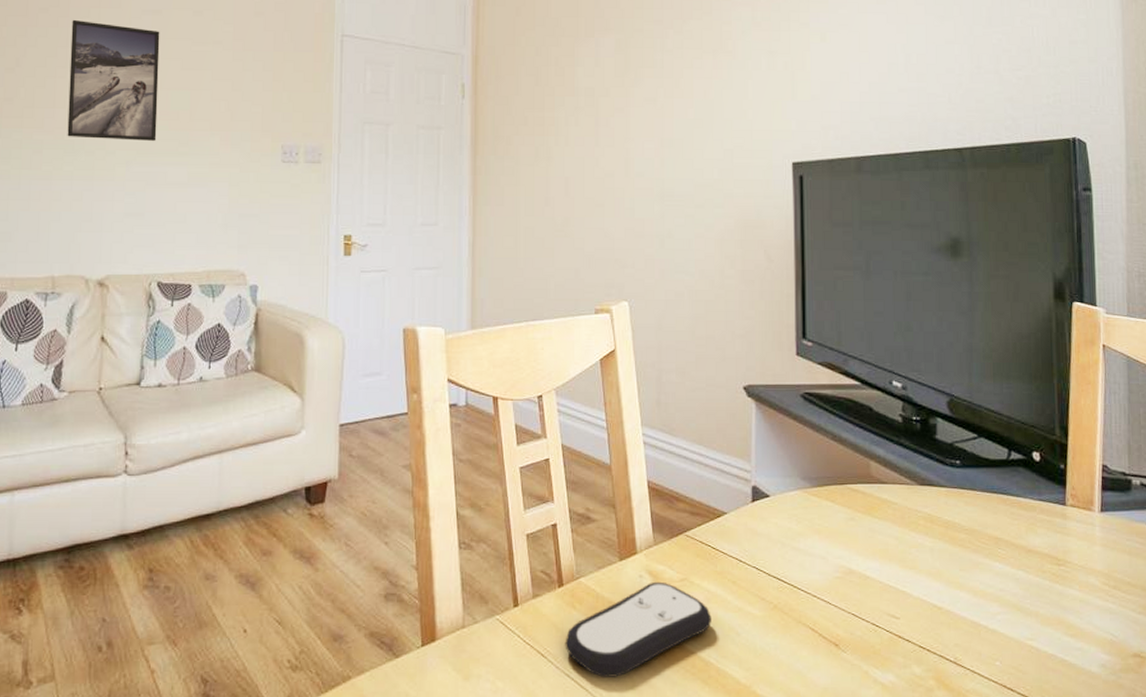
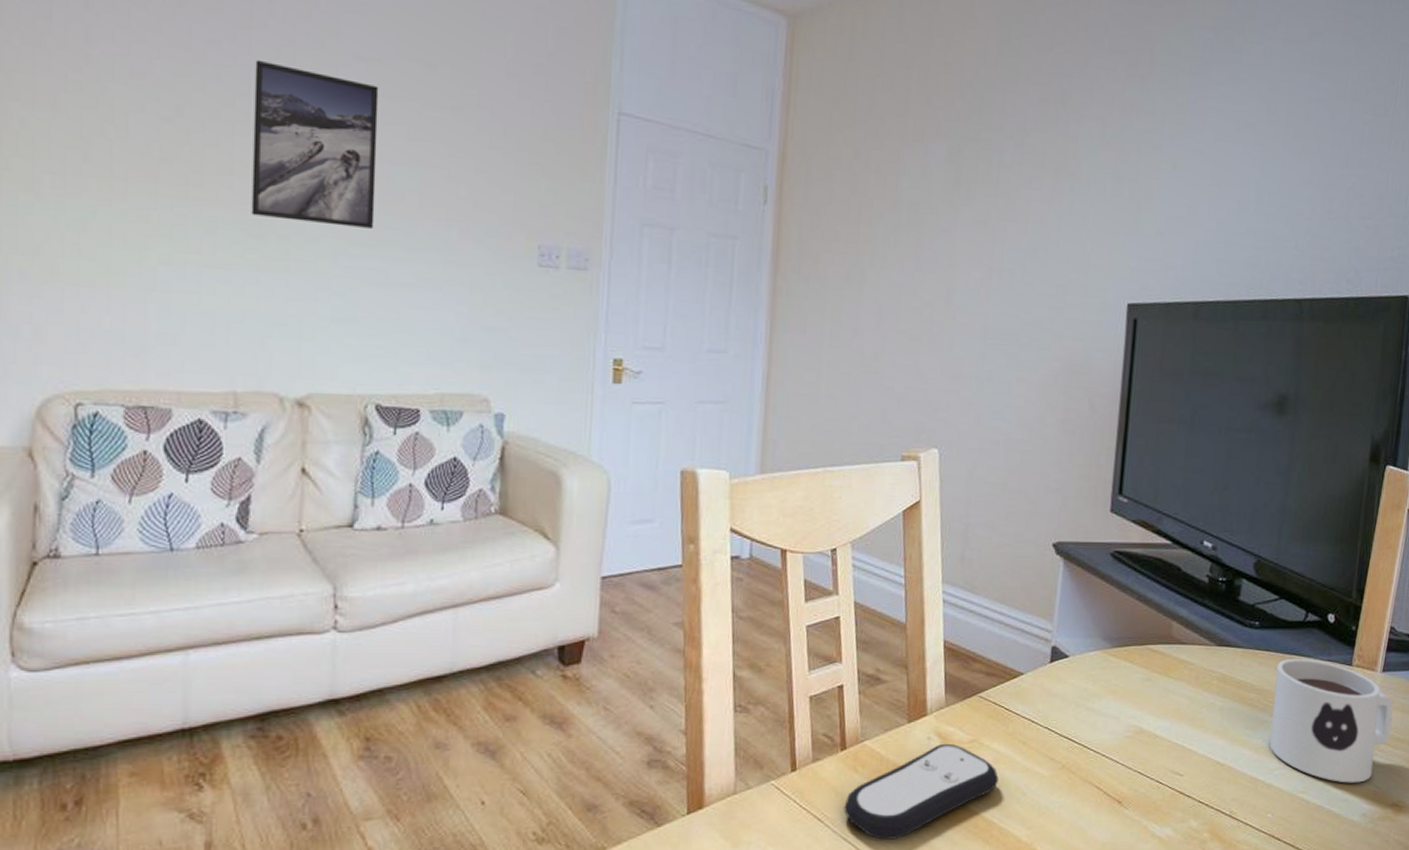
mug: none [985,497,1120,630] -> present [1269,658,1394,783]

